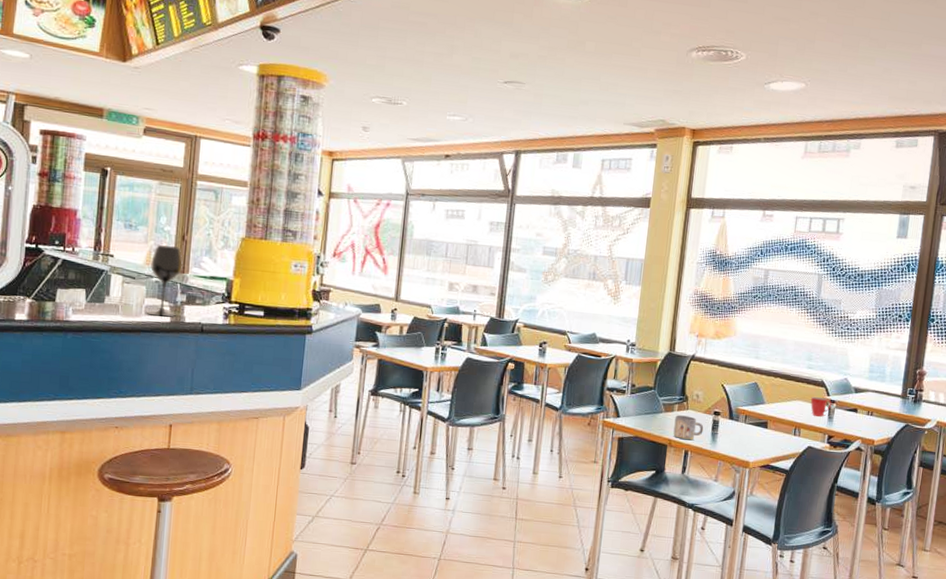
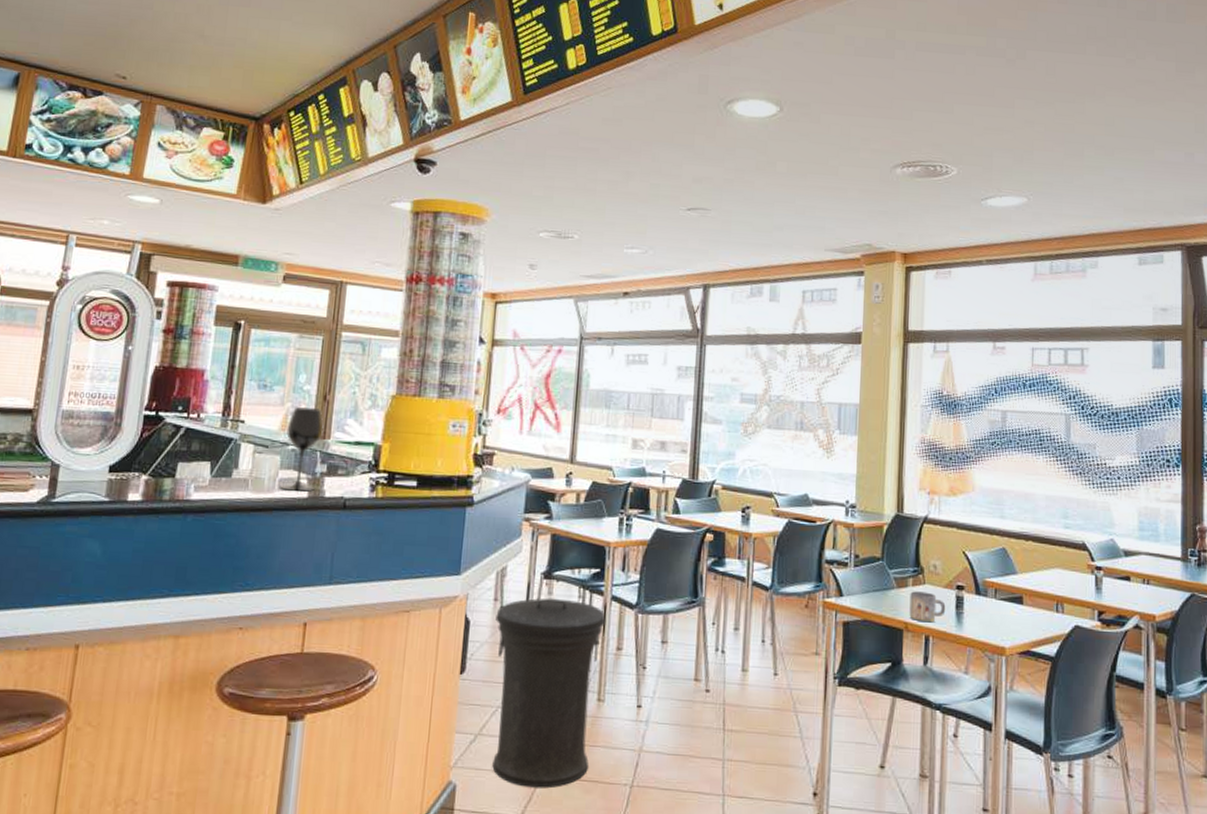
trash can: none [327,411,422,559] -> present [492,598,606,788]
mug: present [810,396,832,417] -> none [1072,562,1098,588]

